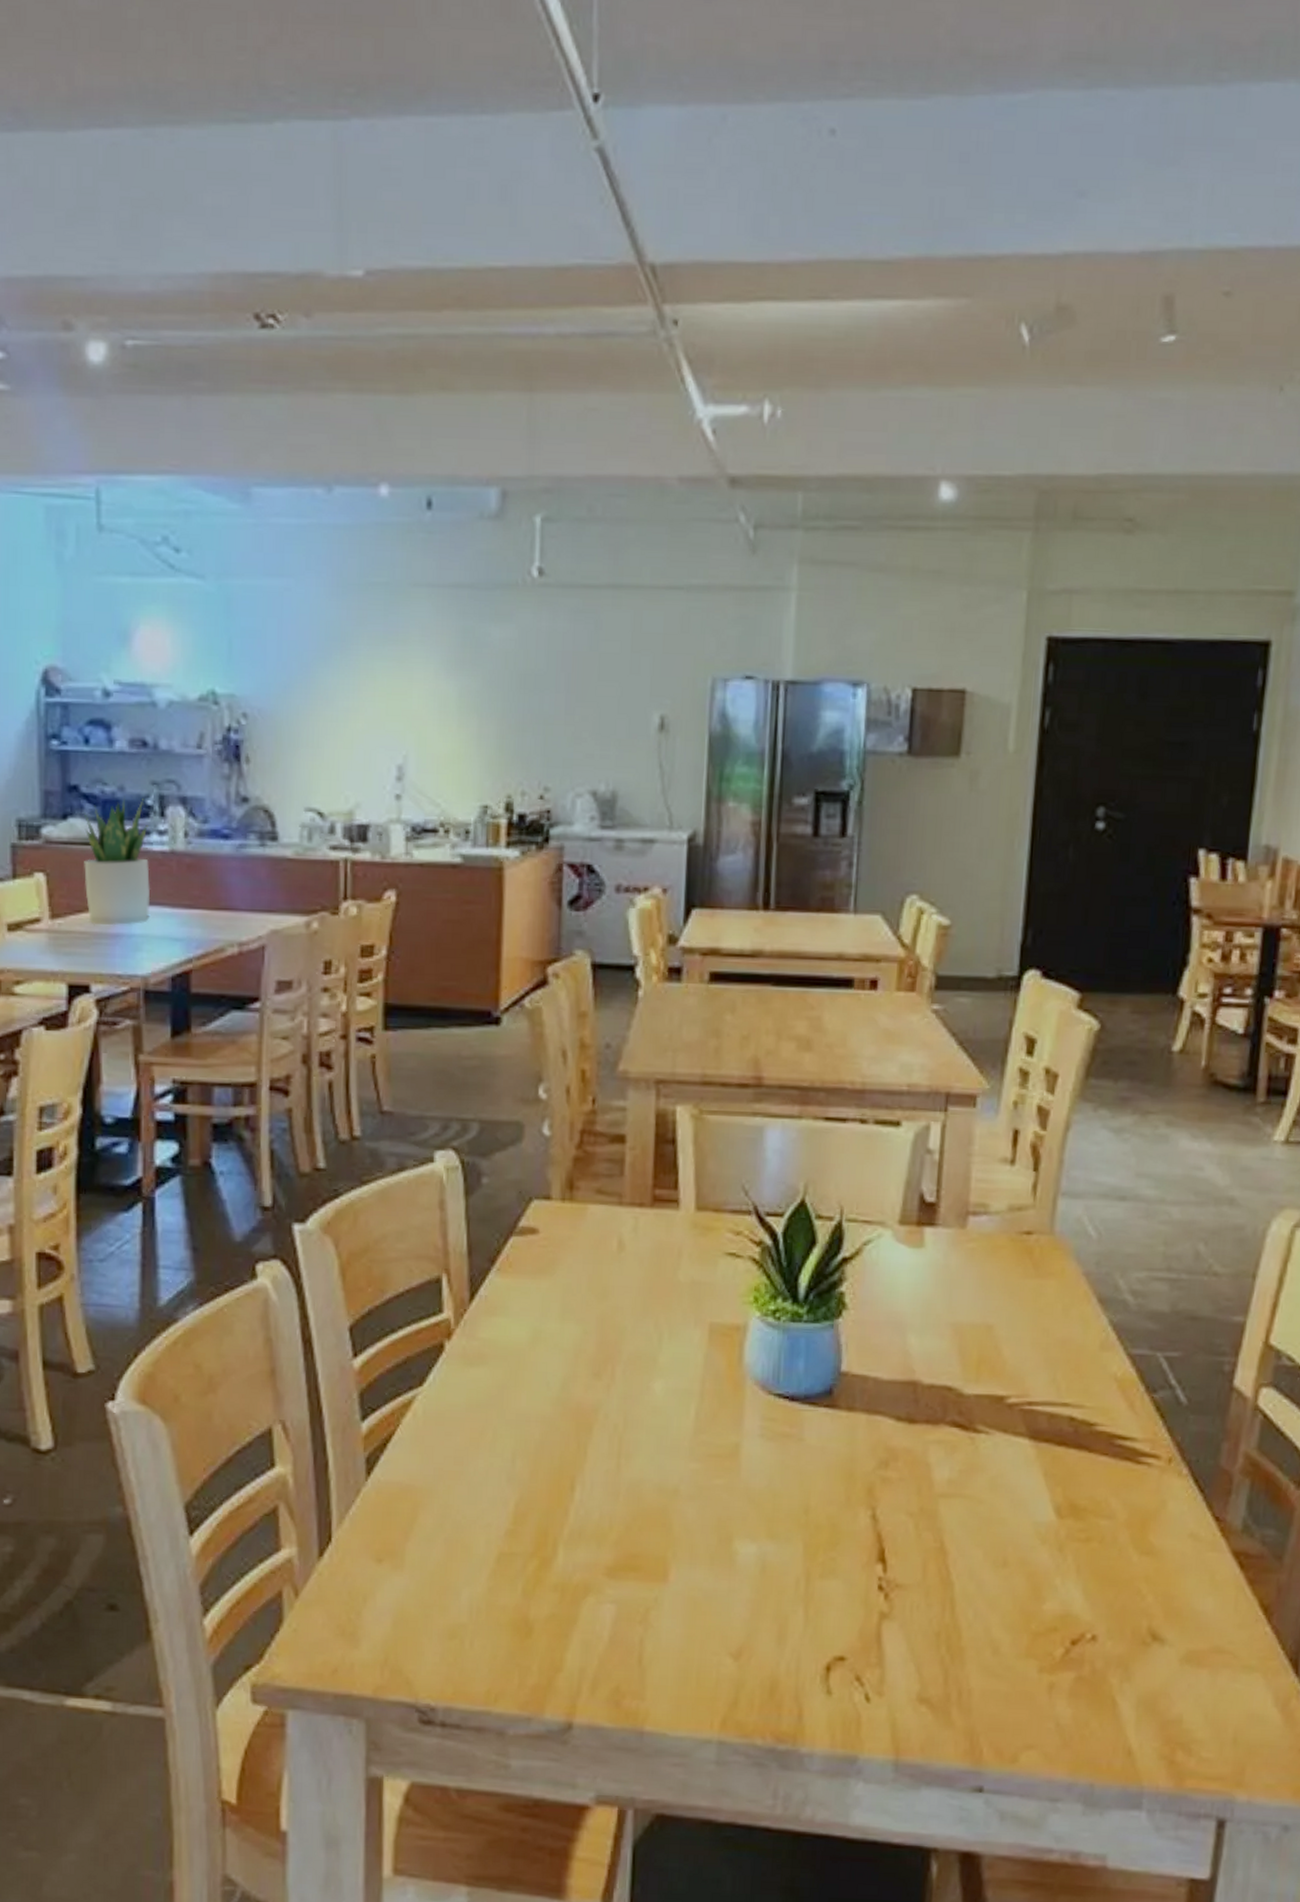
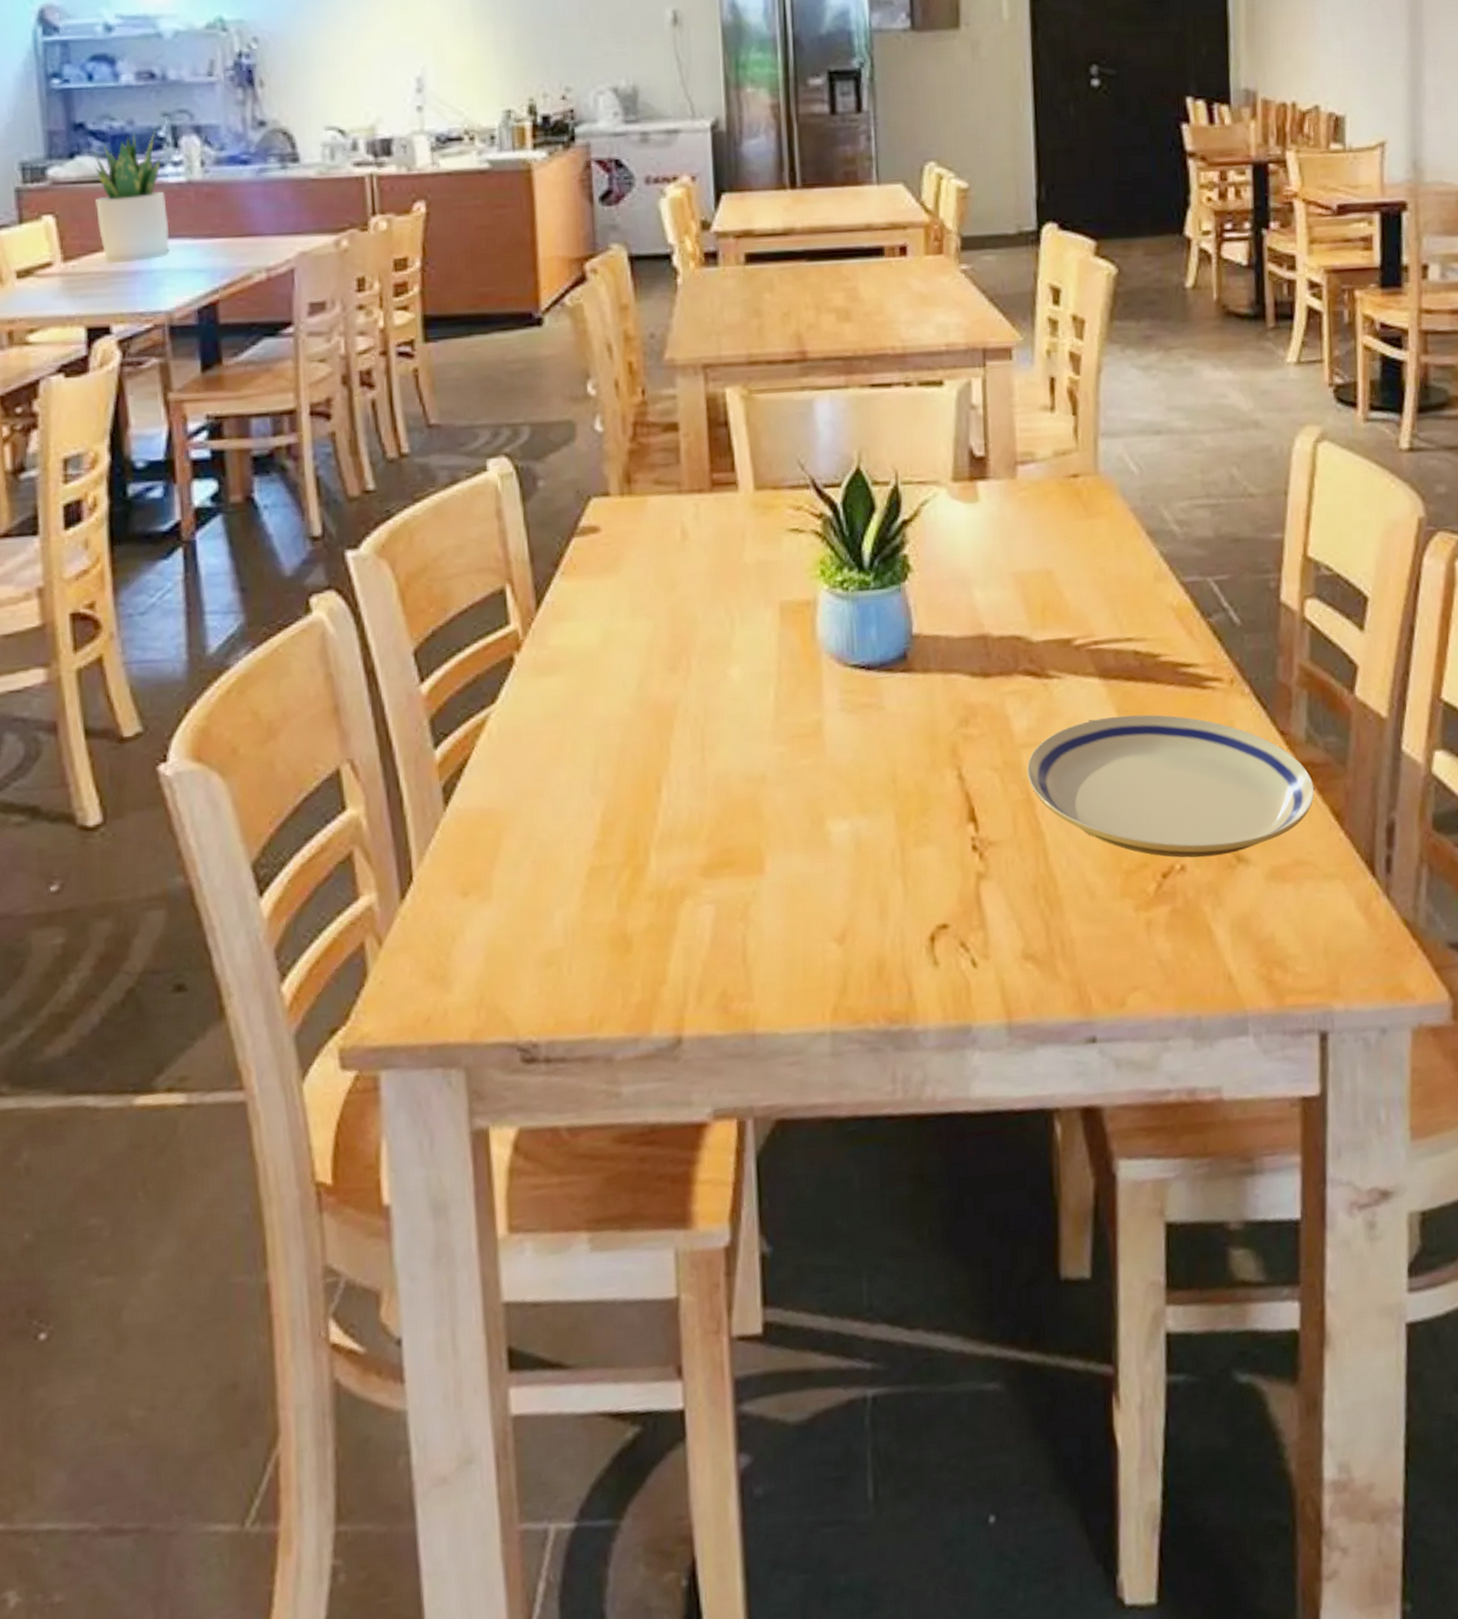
plate: none [943,1479,1245,1631] -> present [1027,714,1314,858]

